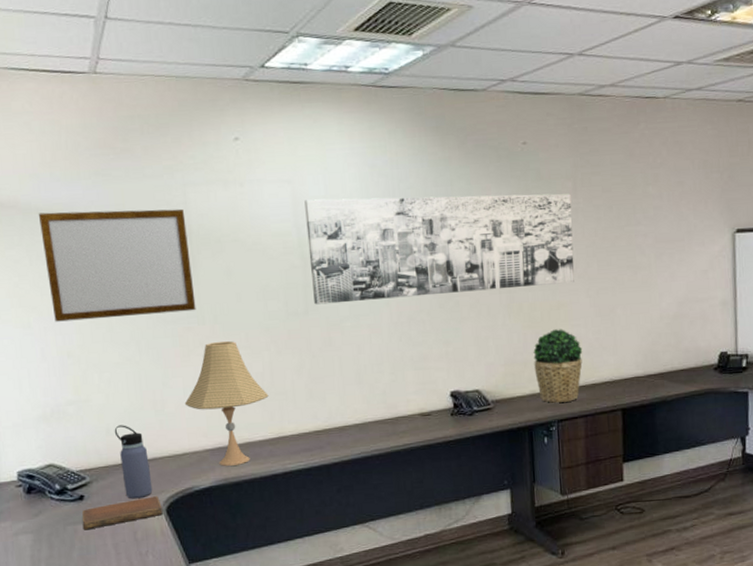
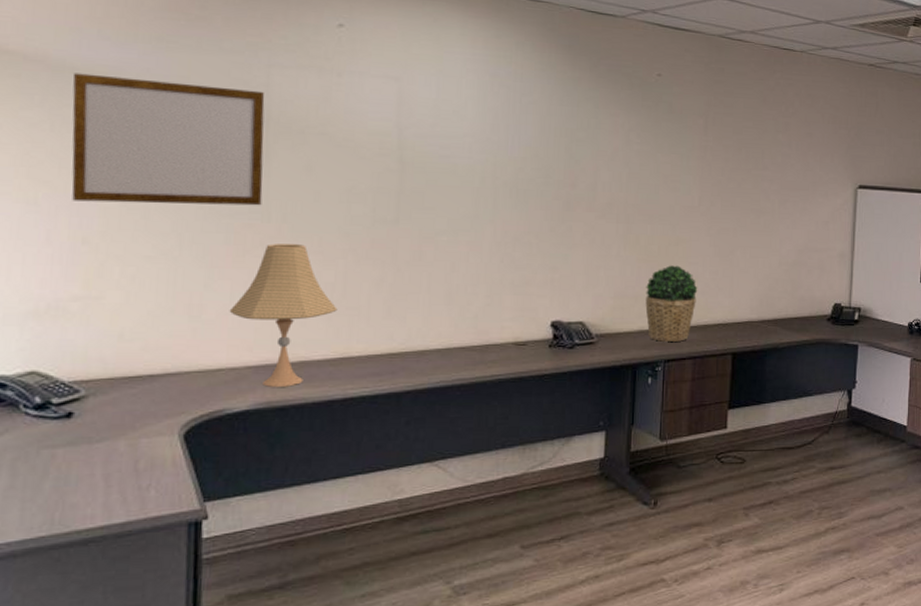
notebook: present [82,496,163,530] -> none [64,418,179,456]
water bottle: present [114,425,153,499] -> none [129,330,171,420]
wall art: present [304,193,575,305] -> none [407,101,701,220]

